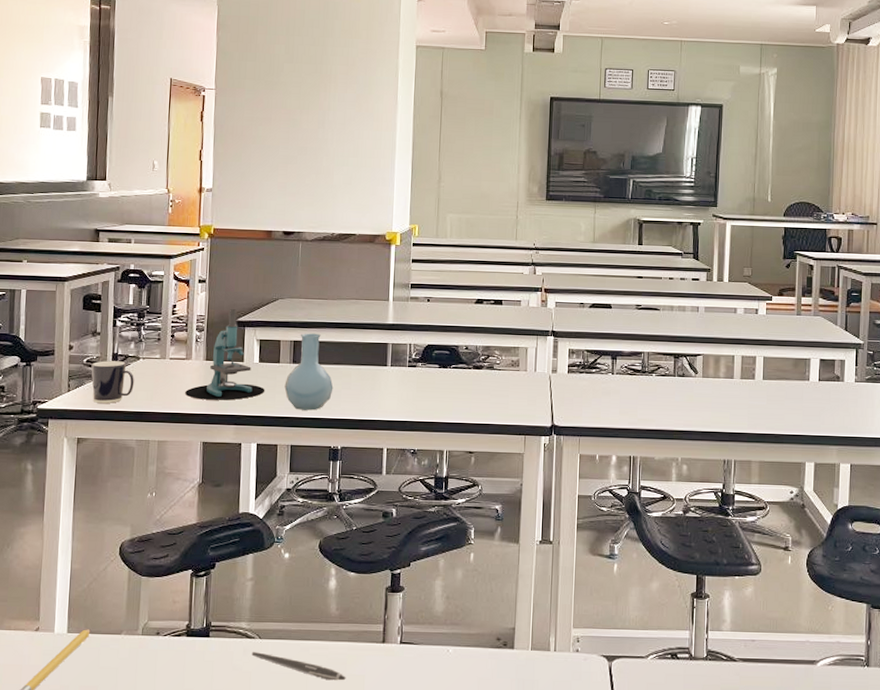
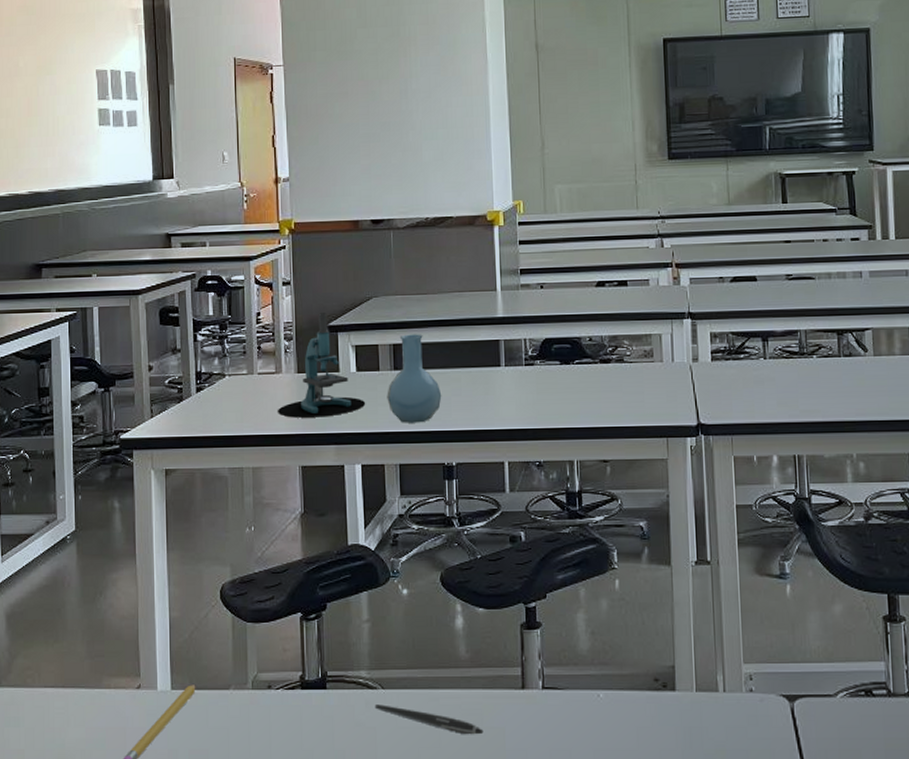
mug: present [91,361,134,404] -> none [174,380,221,430]

